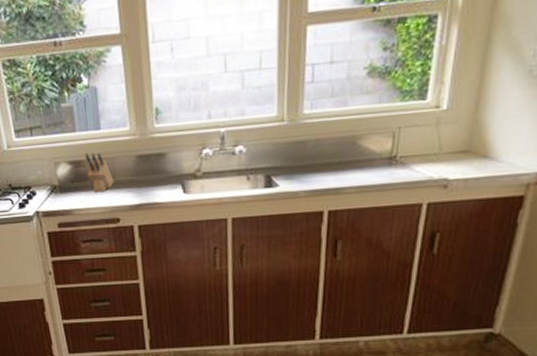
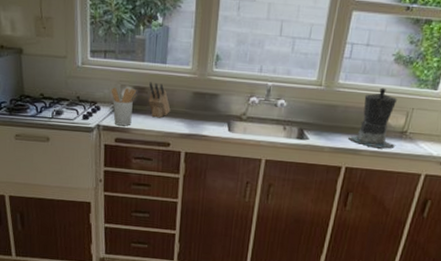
utensil holder: none [44,164,74,209] -> present [111,87,137,126]
coffee maker: none [326,109,384,183] -> present [348,87,398,149]

